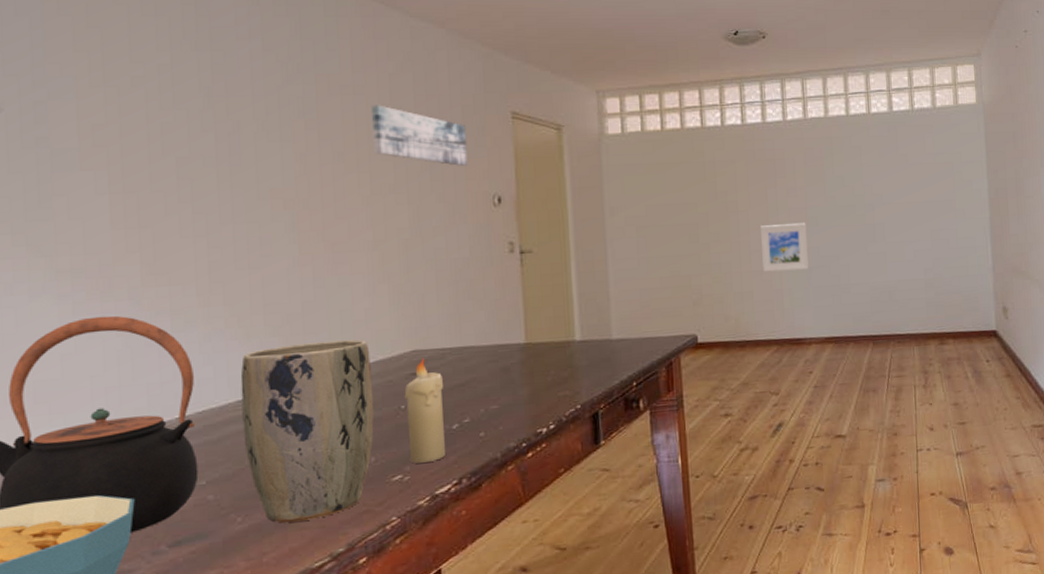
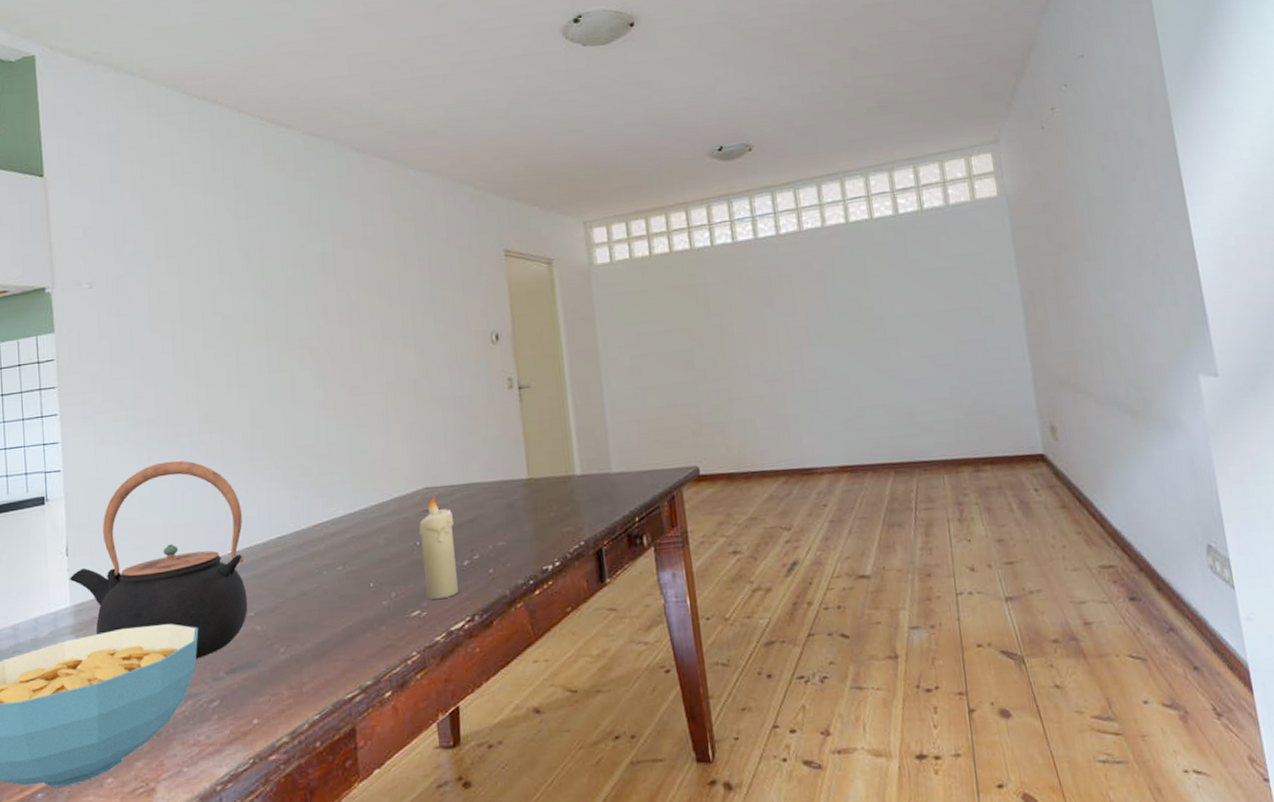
plant pot: present [240,339,375,523] -> none [279,478,393,655]
wall art: present [370,105,468,166] -> none [379,254,466,307]
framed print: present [759,222,809,272] -> none [758,341,815,398]

